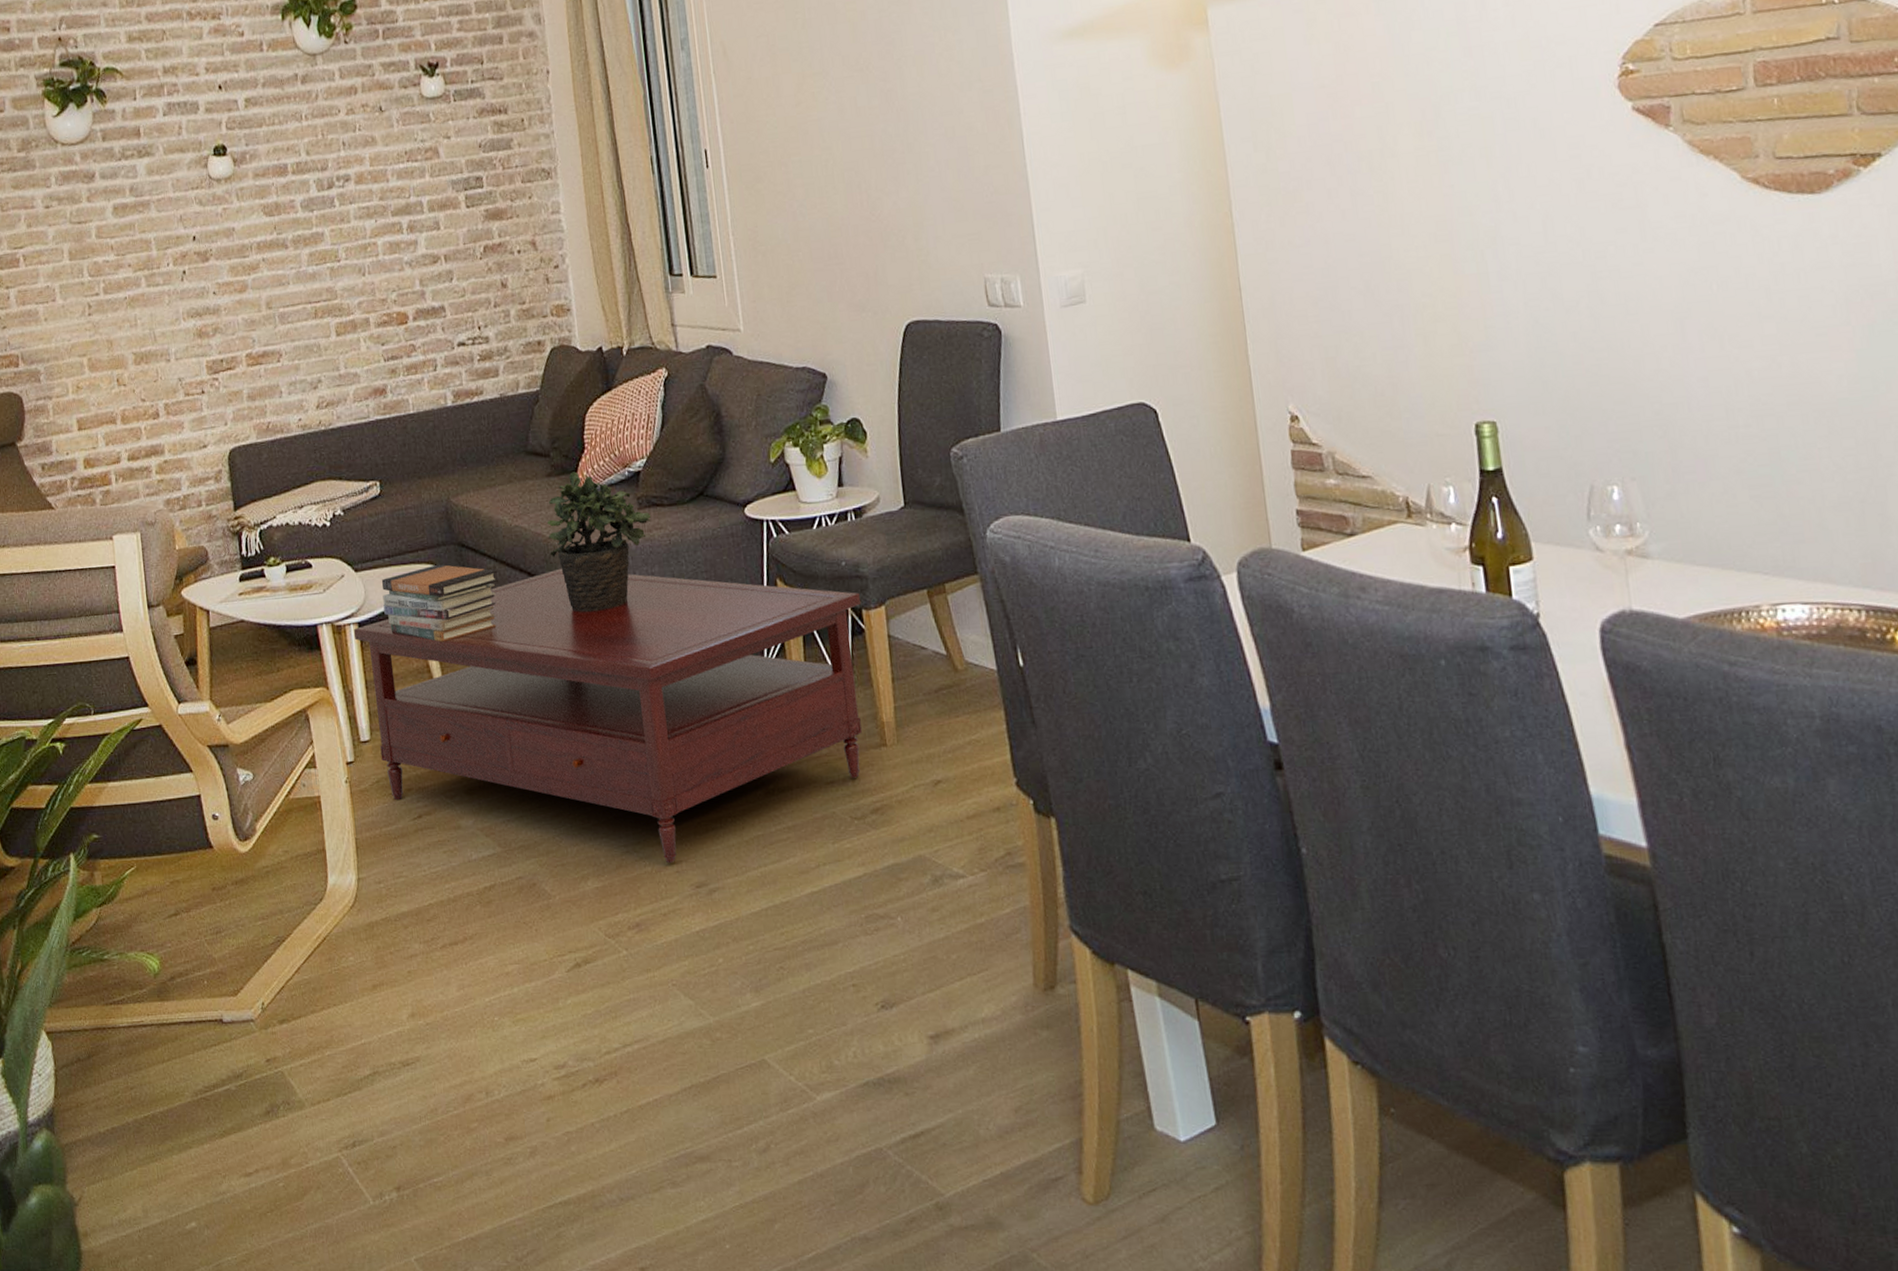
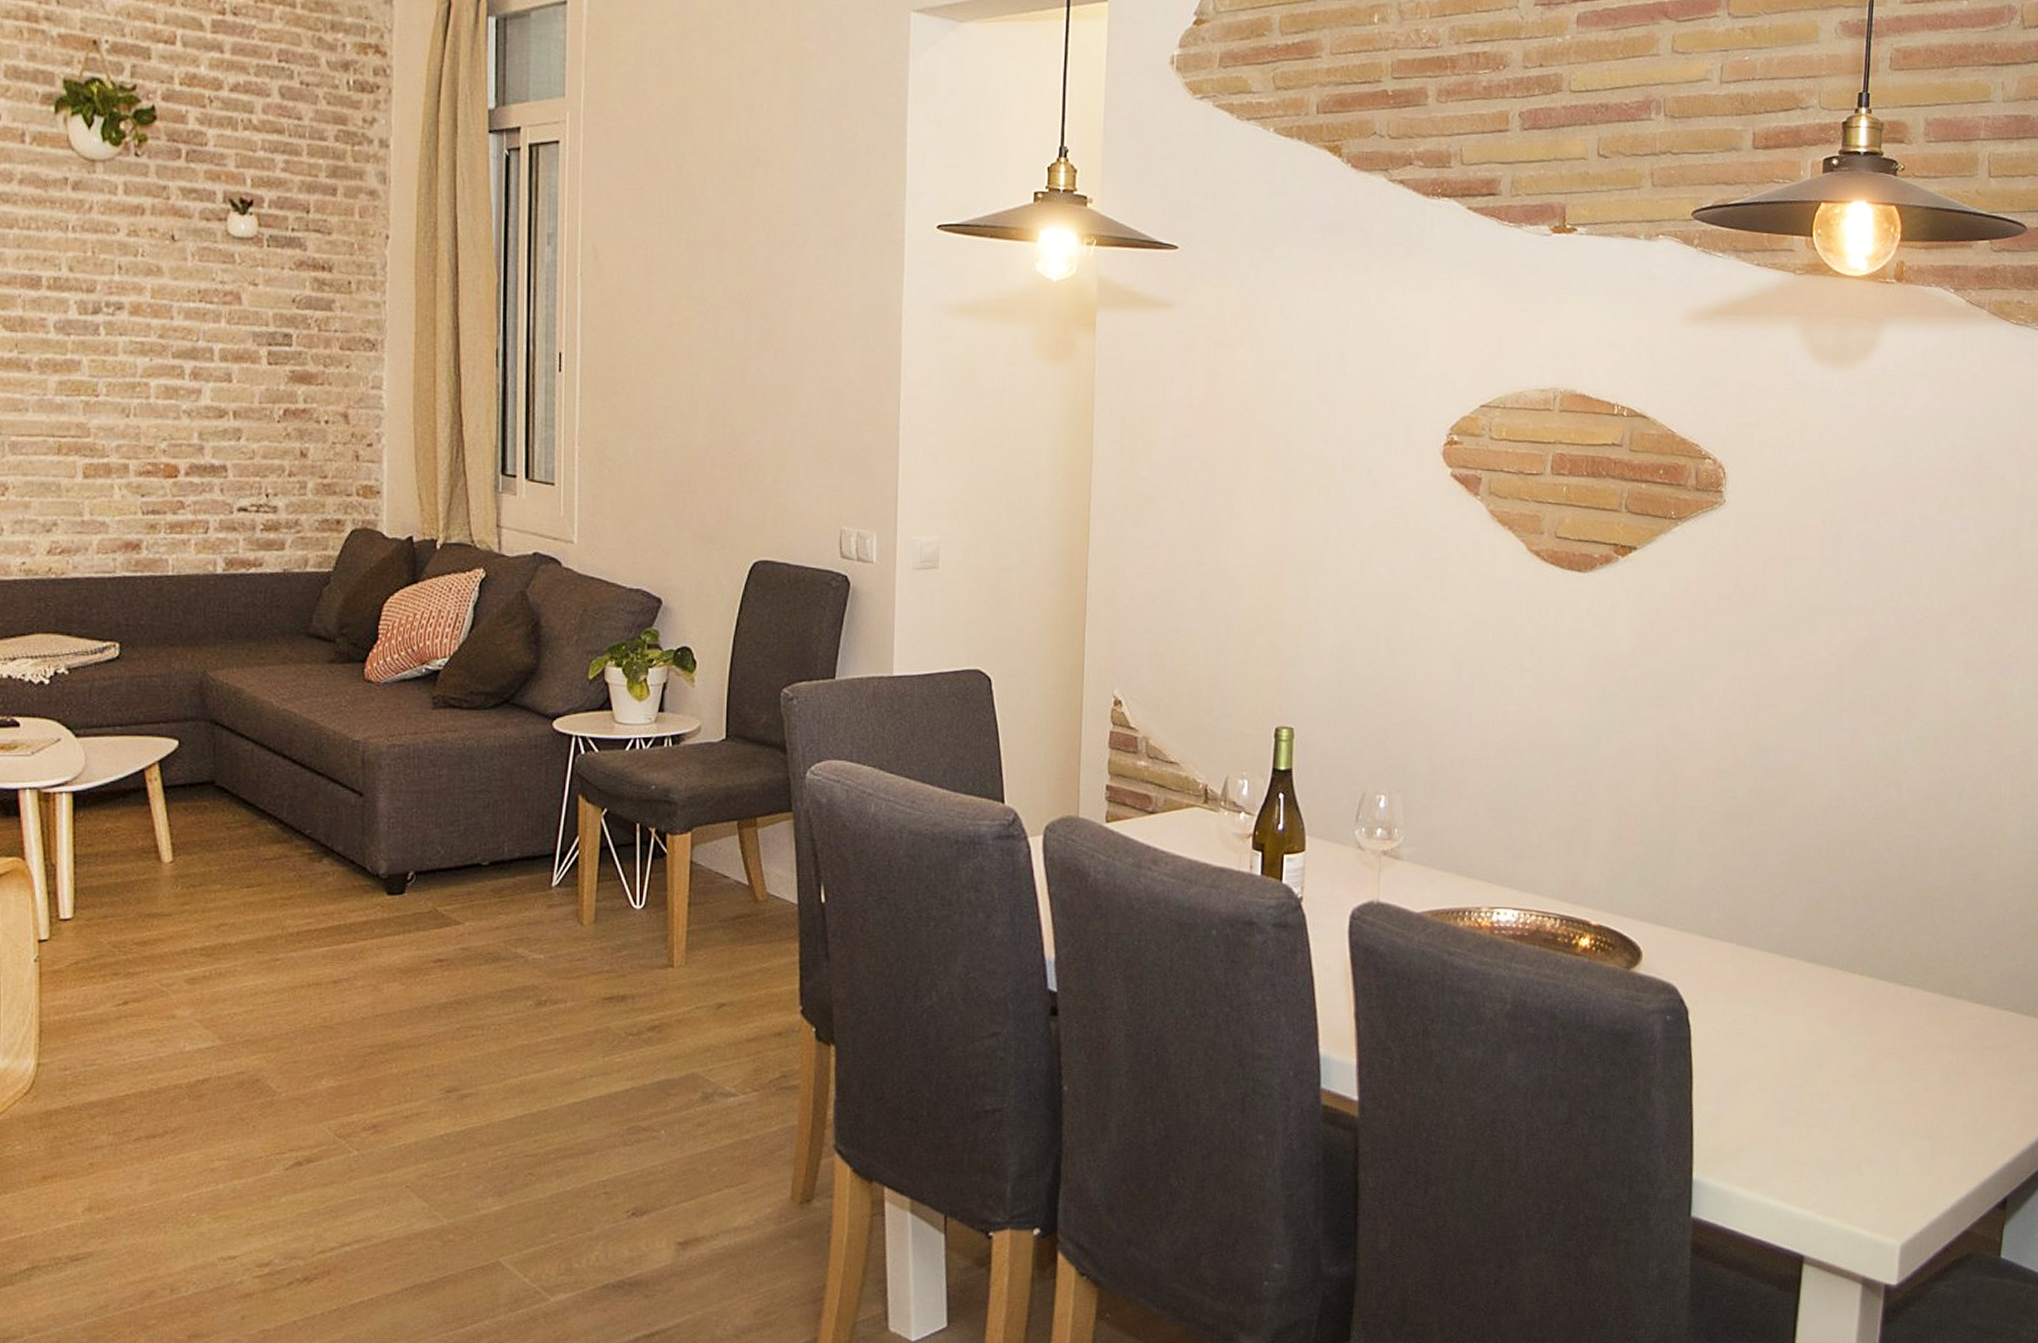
coffee table: present [353,568,862,864] -> none [65,759,666,1067]
book stack: present [382,564,499,642] -> none [108,739,256,823]
potted plant: present [546,471,651,613] -> none [321,661,446,808]

